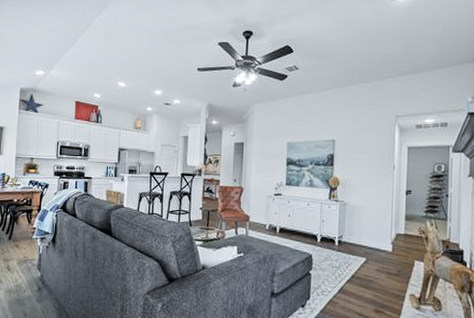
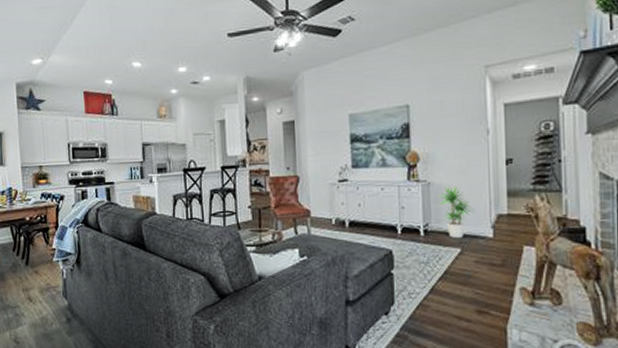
potted plant: none [350,207,380,250] -> present [437,186,475,238]

